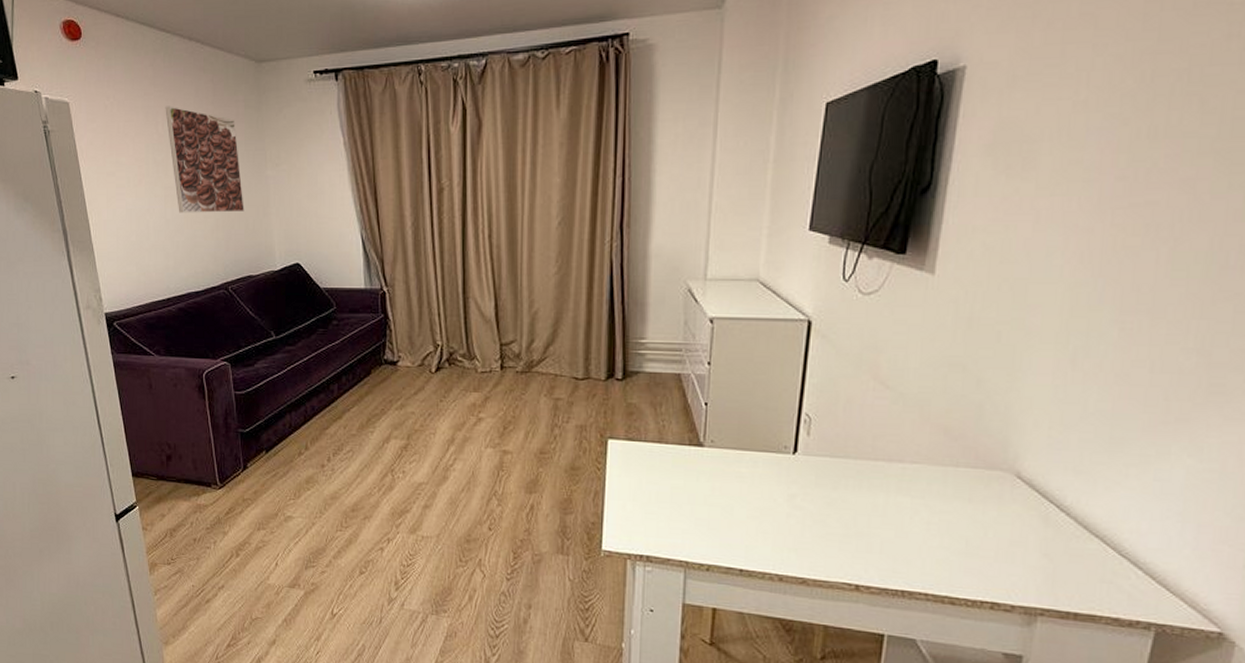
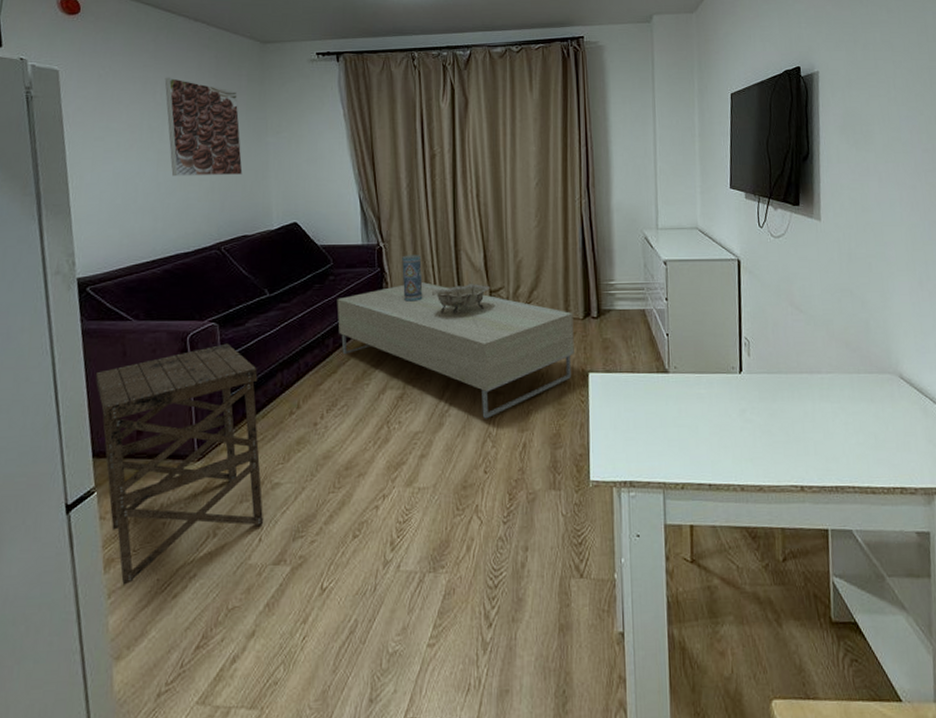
side table: none [129,382,279,587] -> present [96,343,264,586]
coffee table: none [340,331,594,477] -> present [337,282,574,419]
vase: none [406,301,428,351] -> present [402,255,423,302]
decorative bowl: none [437,334,501,368] -> present [431,283,490,315]

